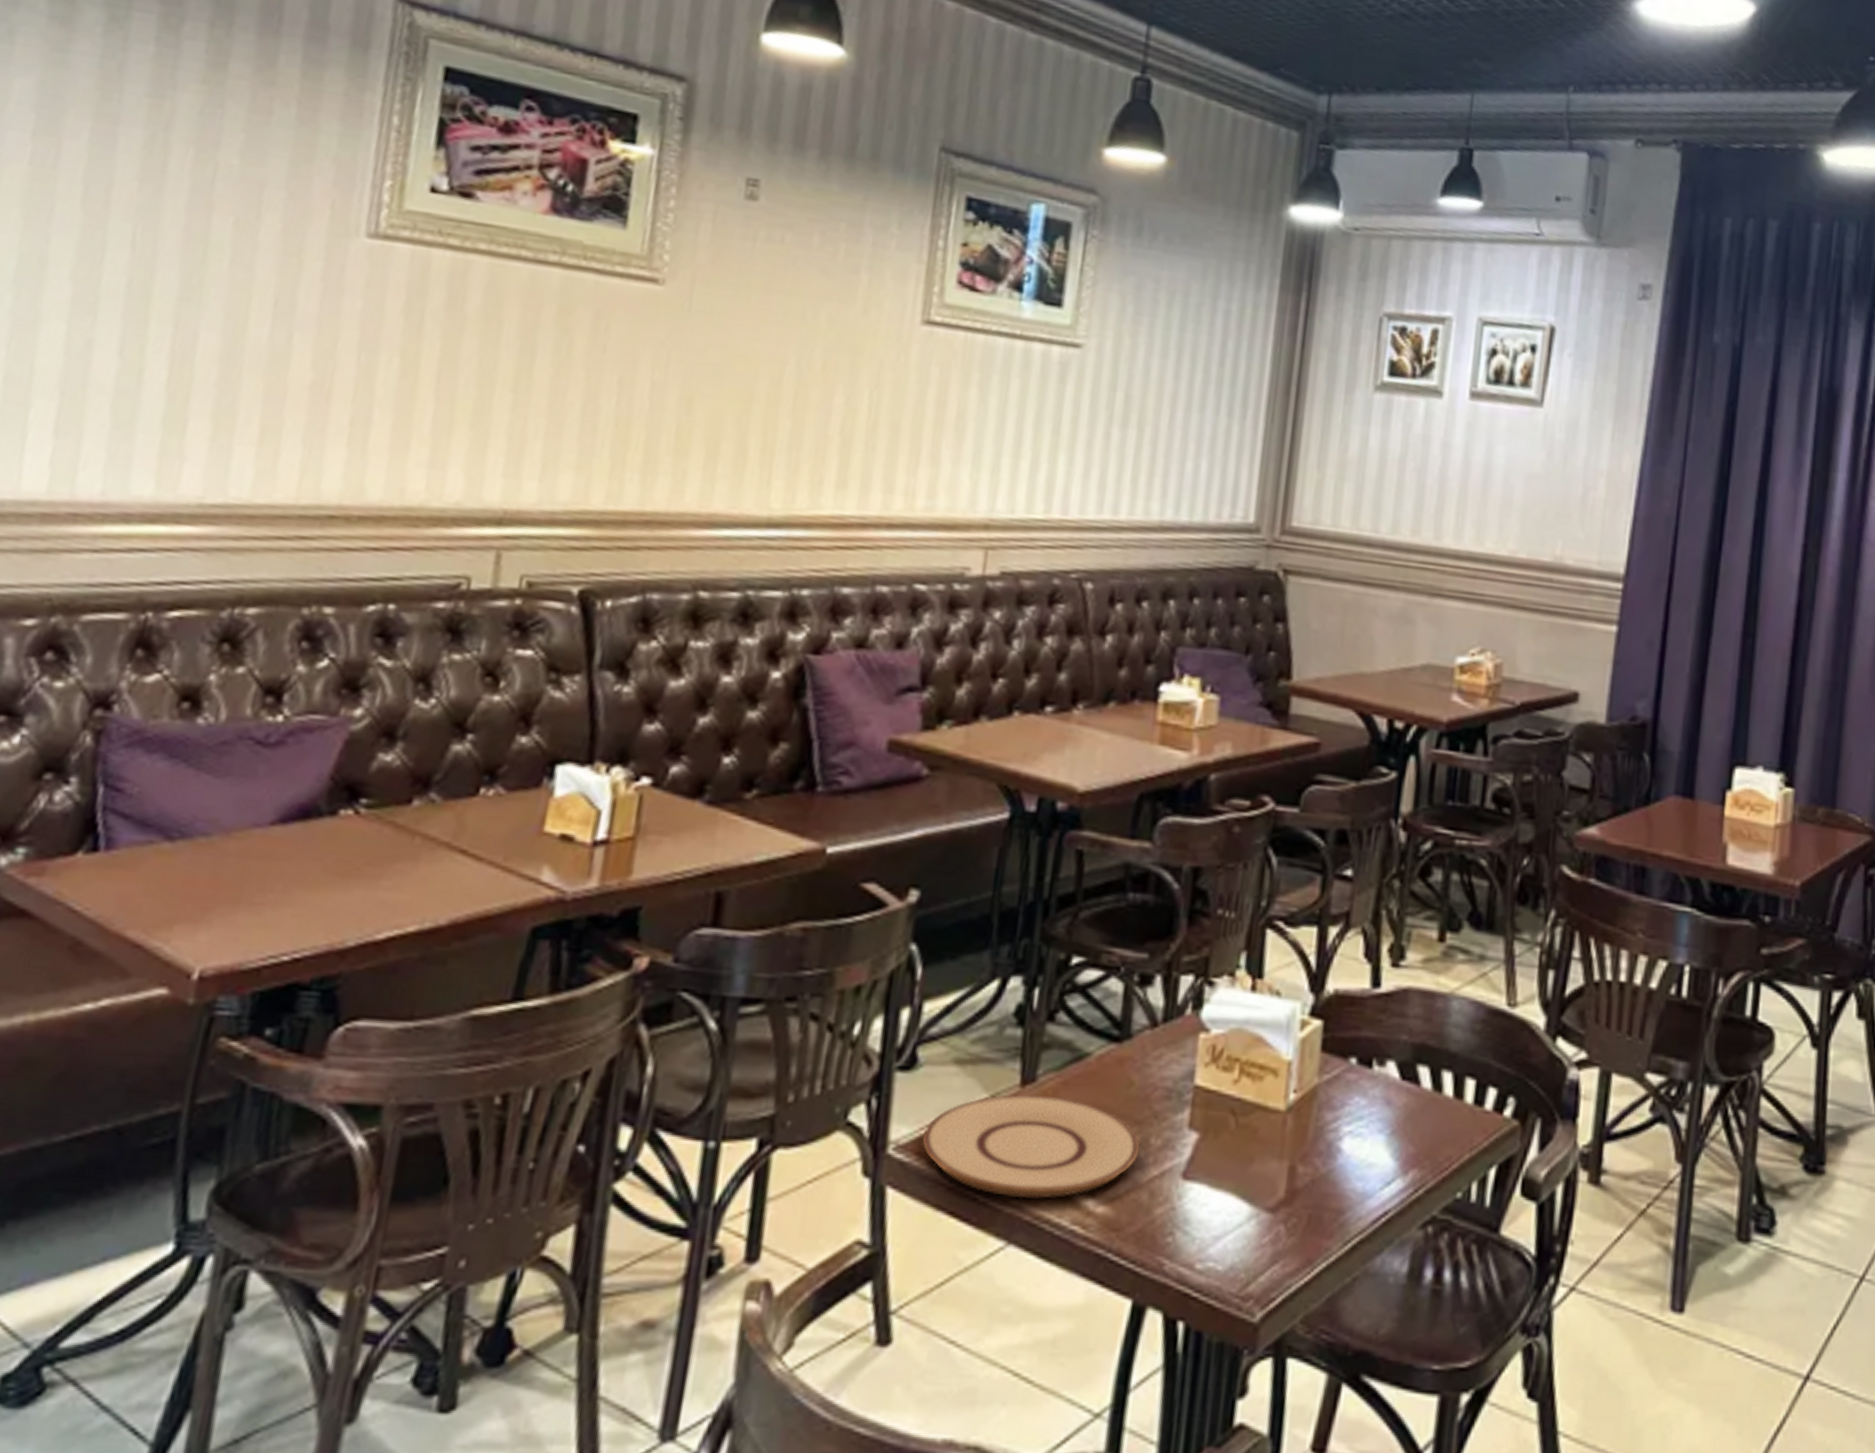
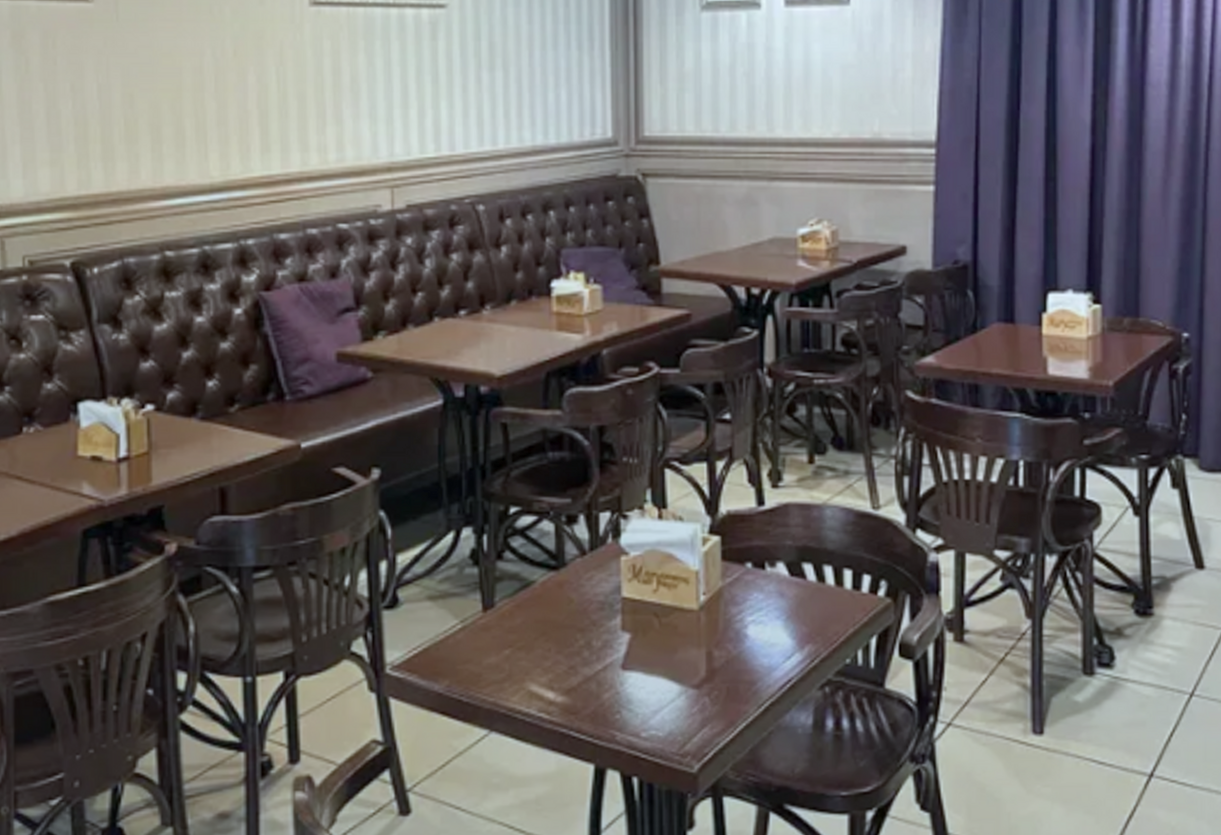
plate: present [922,1094,1140,1199] -> none [411,616,585,697]

